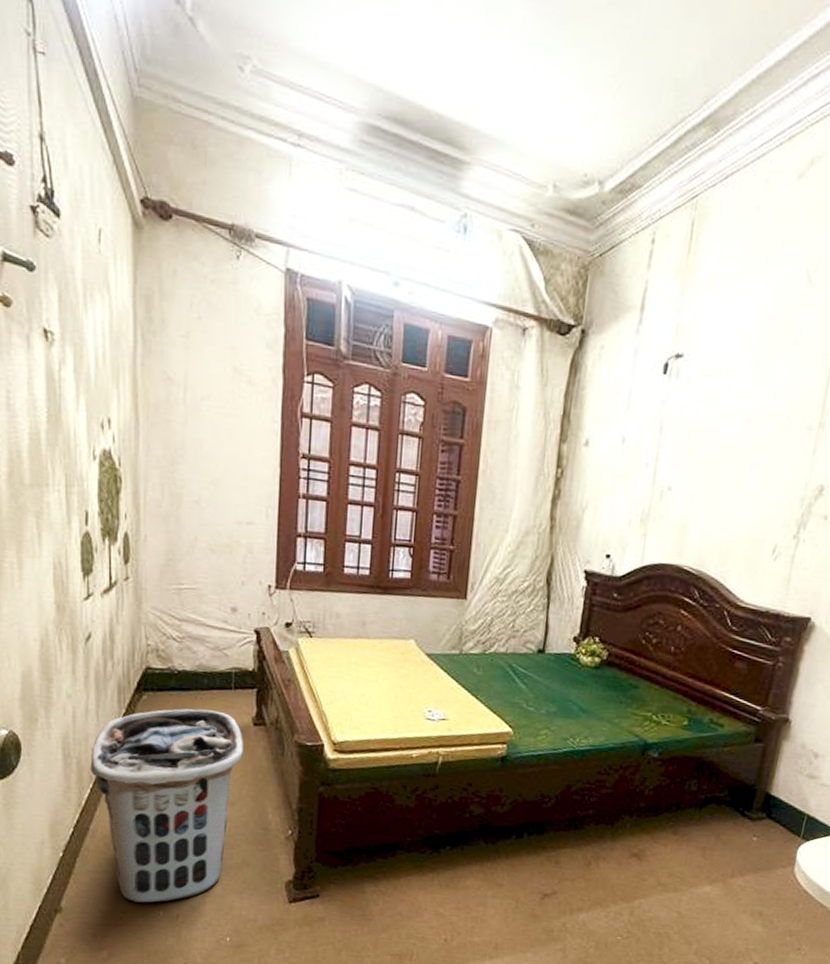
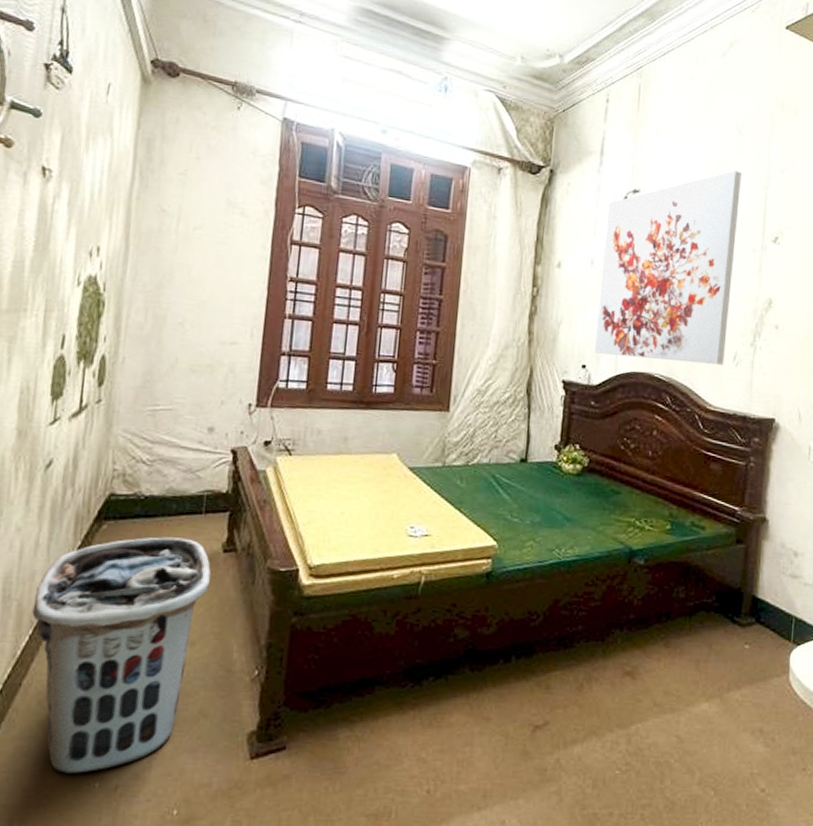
wall art: none [620,329,806,559] -> present [594,170,741,366]

